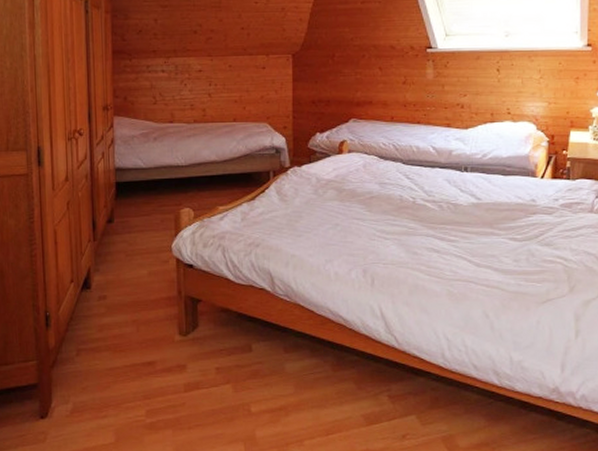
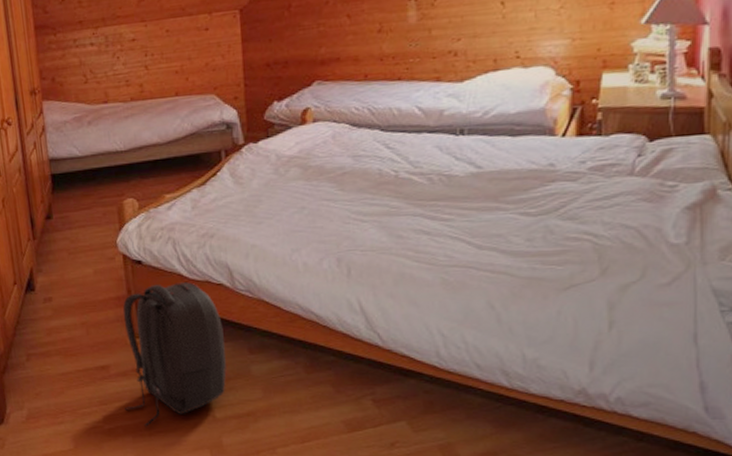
backpack: none [167,285,263,421] -> present [122,281,226,427]

